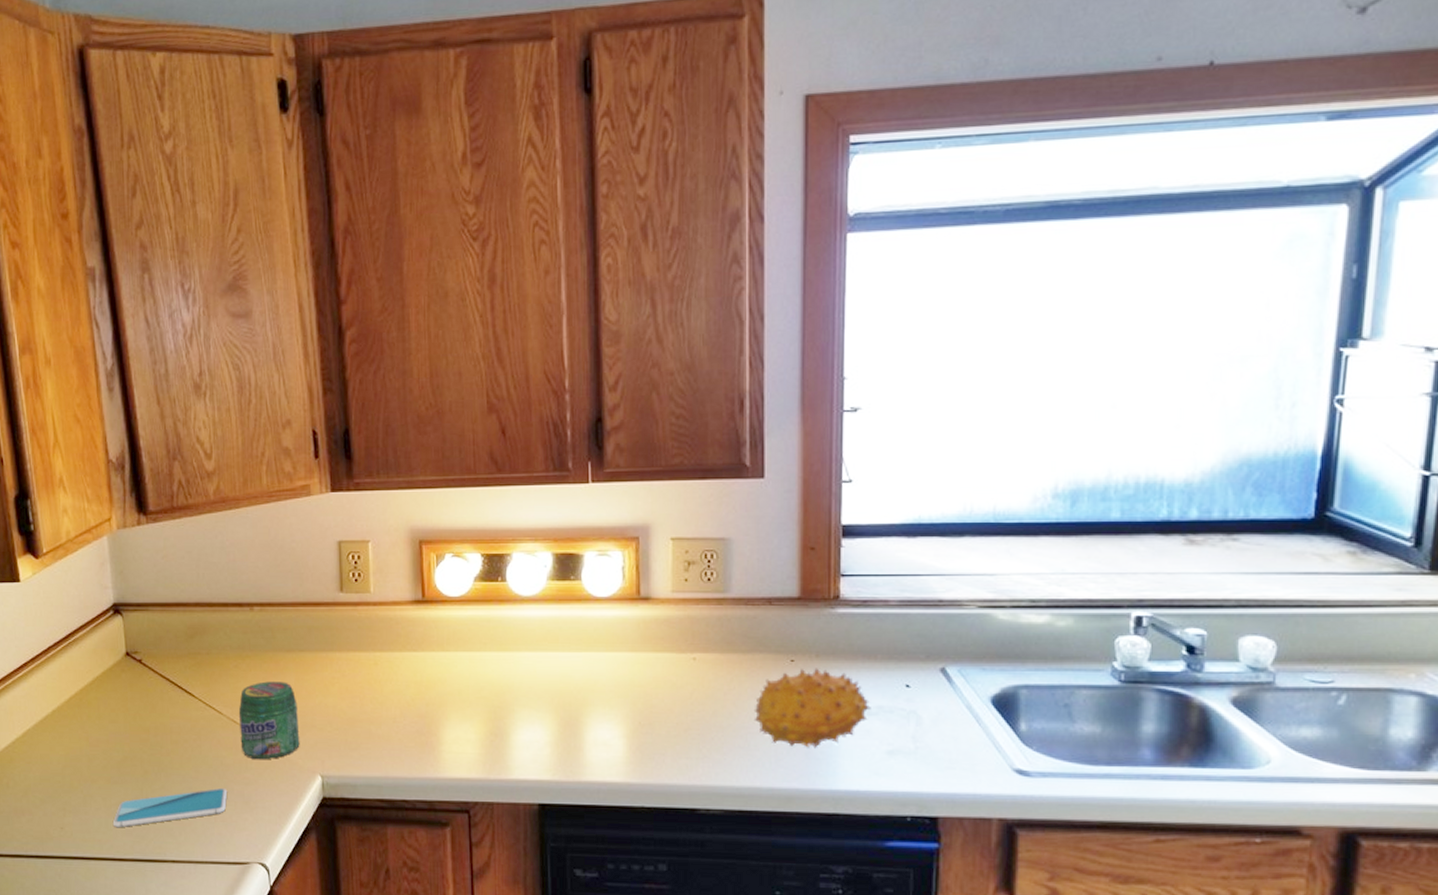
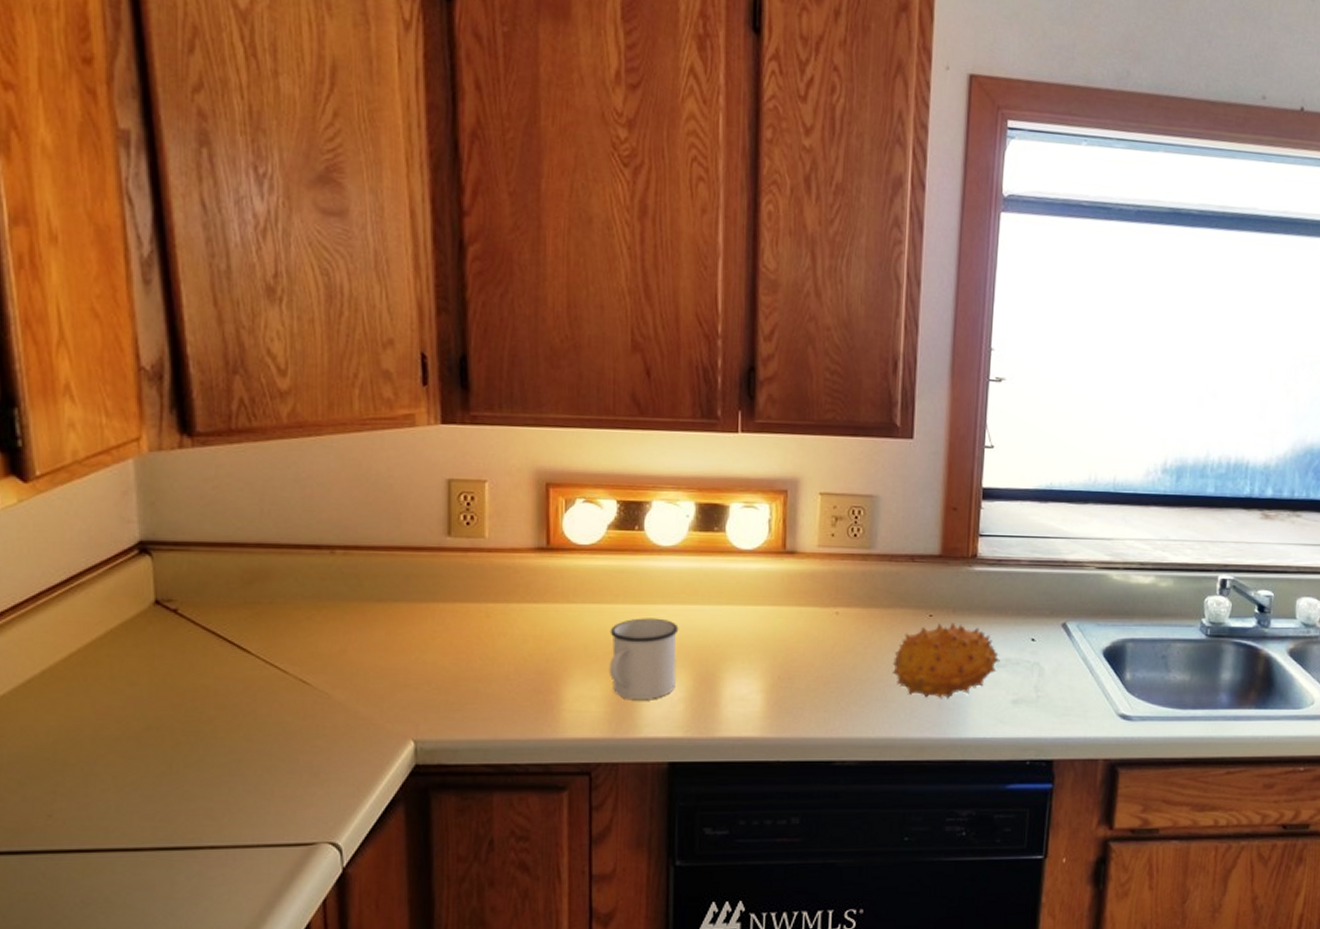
smartphone: present [112,789,228,828] -> none [126,760,291,812]
jar: present [238,681,300,760] -> none [309,635,389,725]
mug: none [480,665,542,742] -> present [609,618,679,699]

